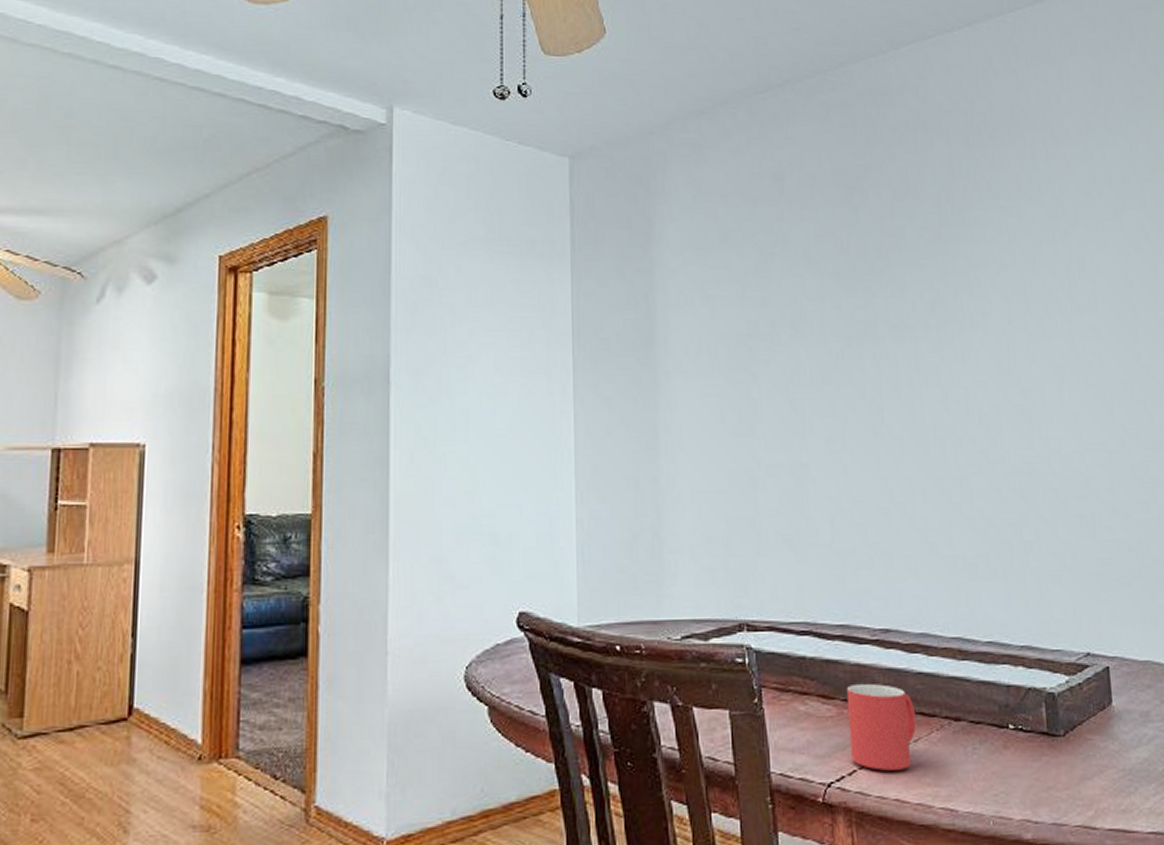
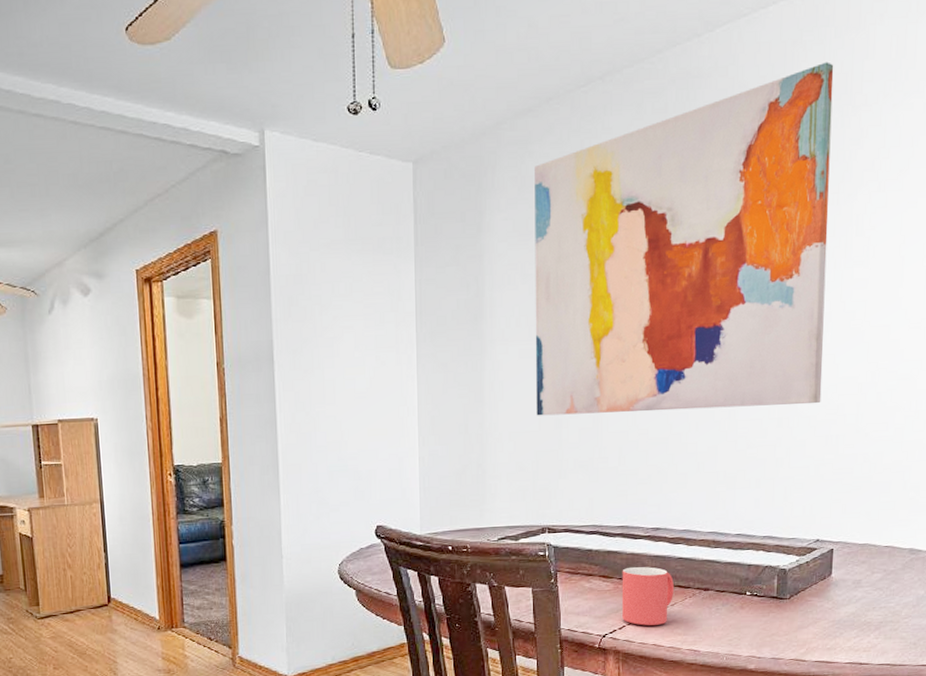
wall art: none [711,91,1068,474] -> present [535,62,834,416]

